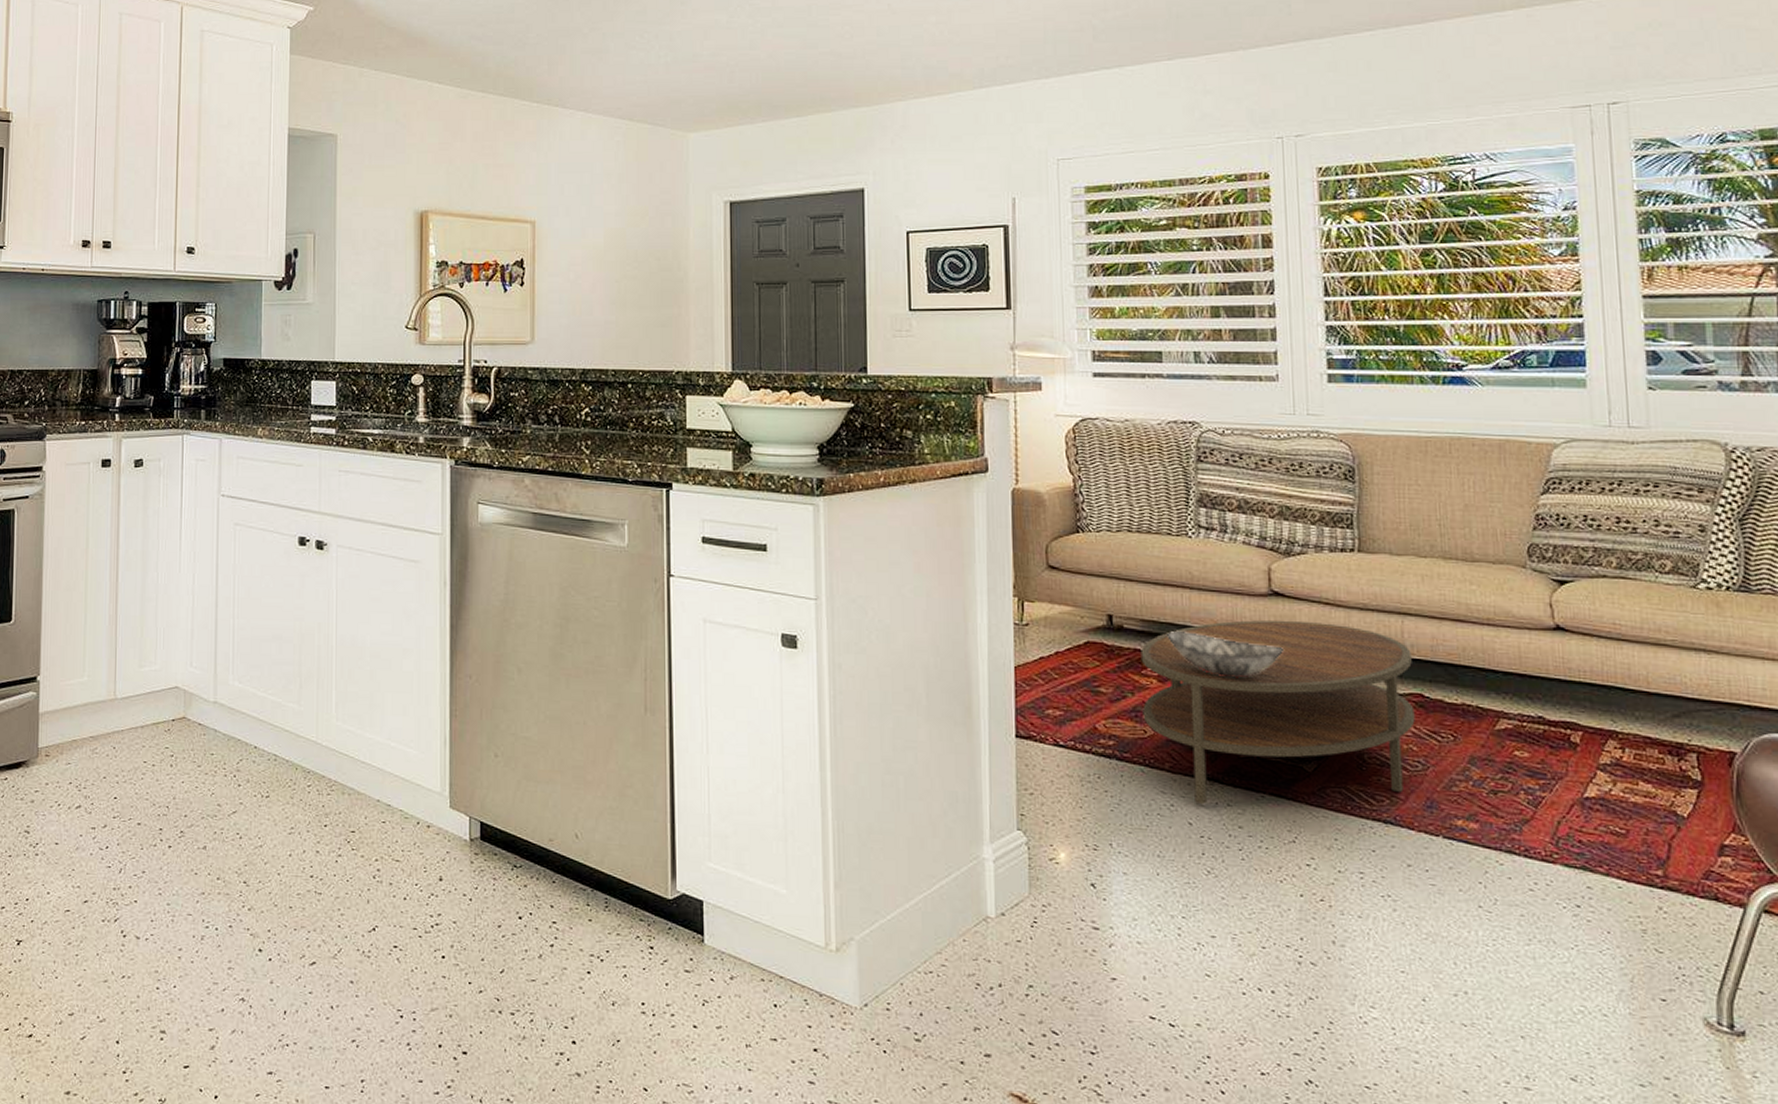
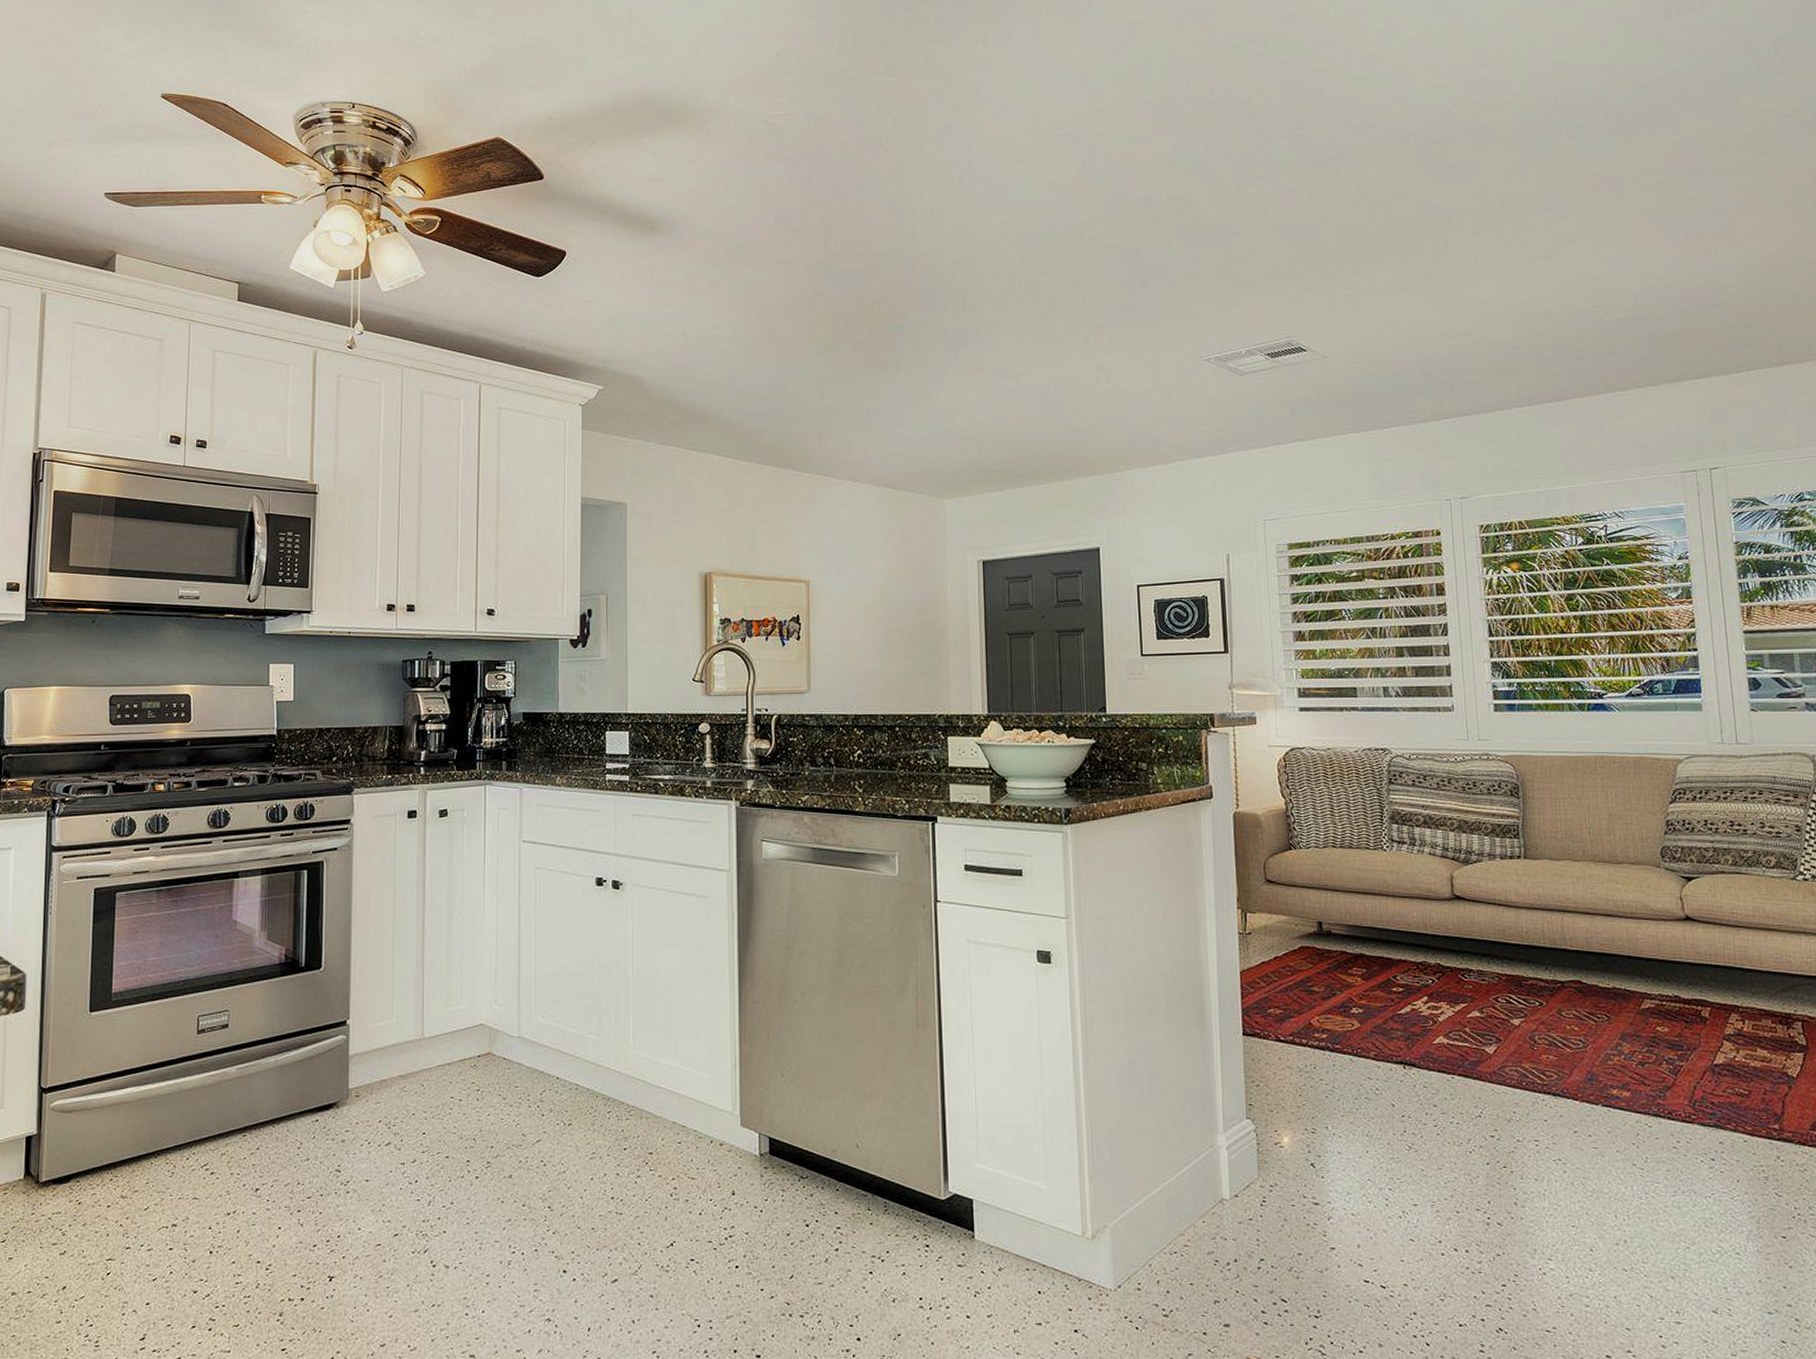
coffee table: present [1140,620,1415,805] -> none [1346,922,1576,1088]
decorative bowl: present [1167,631,1283,678] -> none [1368,934,1466,974]

